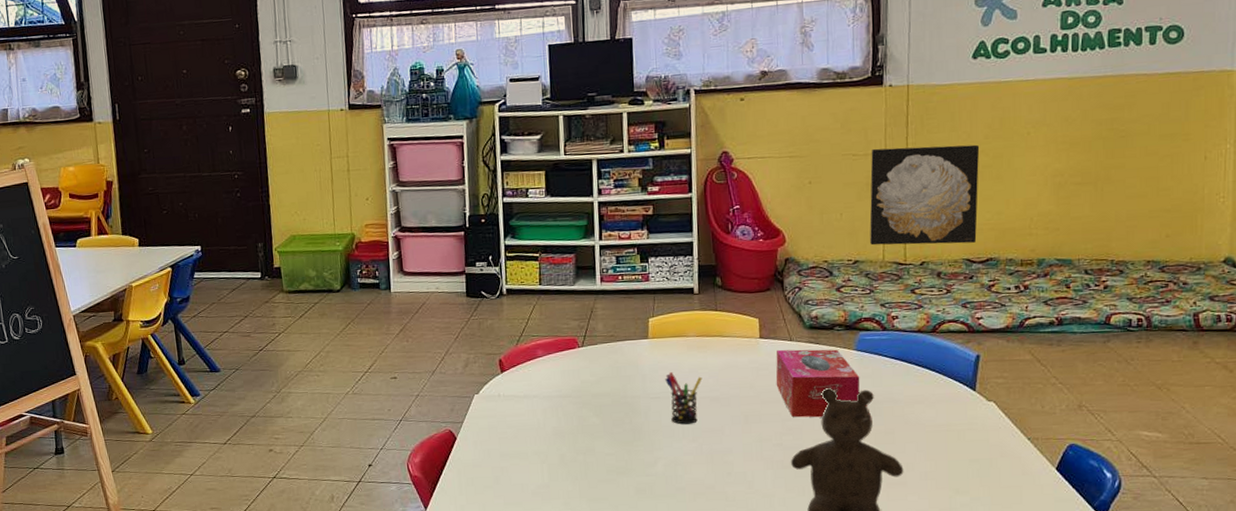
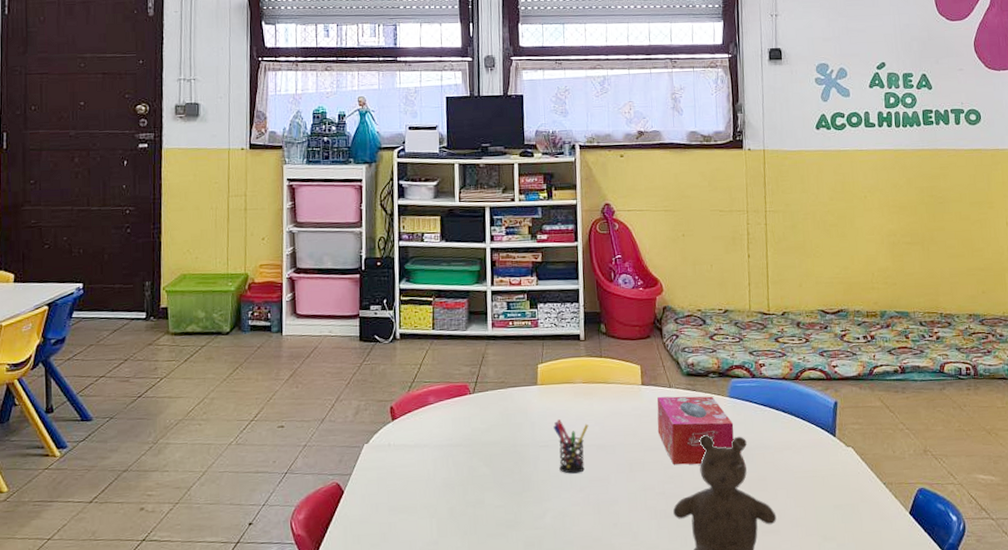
wall art: present [869,144,980,246] -> none [735,205,829,296]

